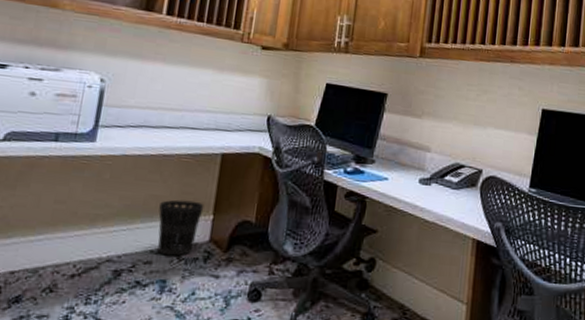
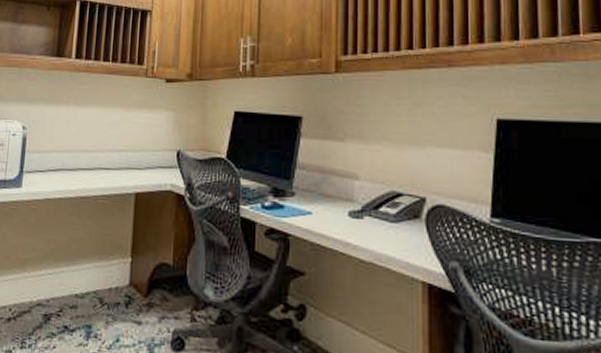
wastebasket: present [157,199,204,256] -> none [80,242,122,301]

